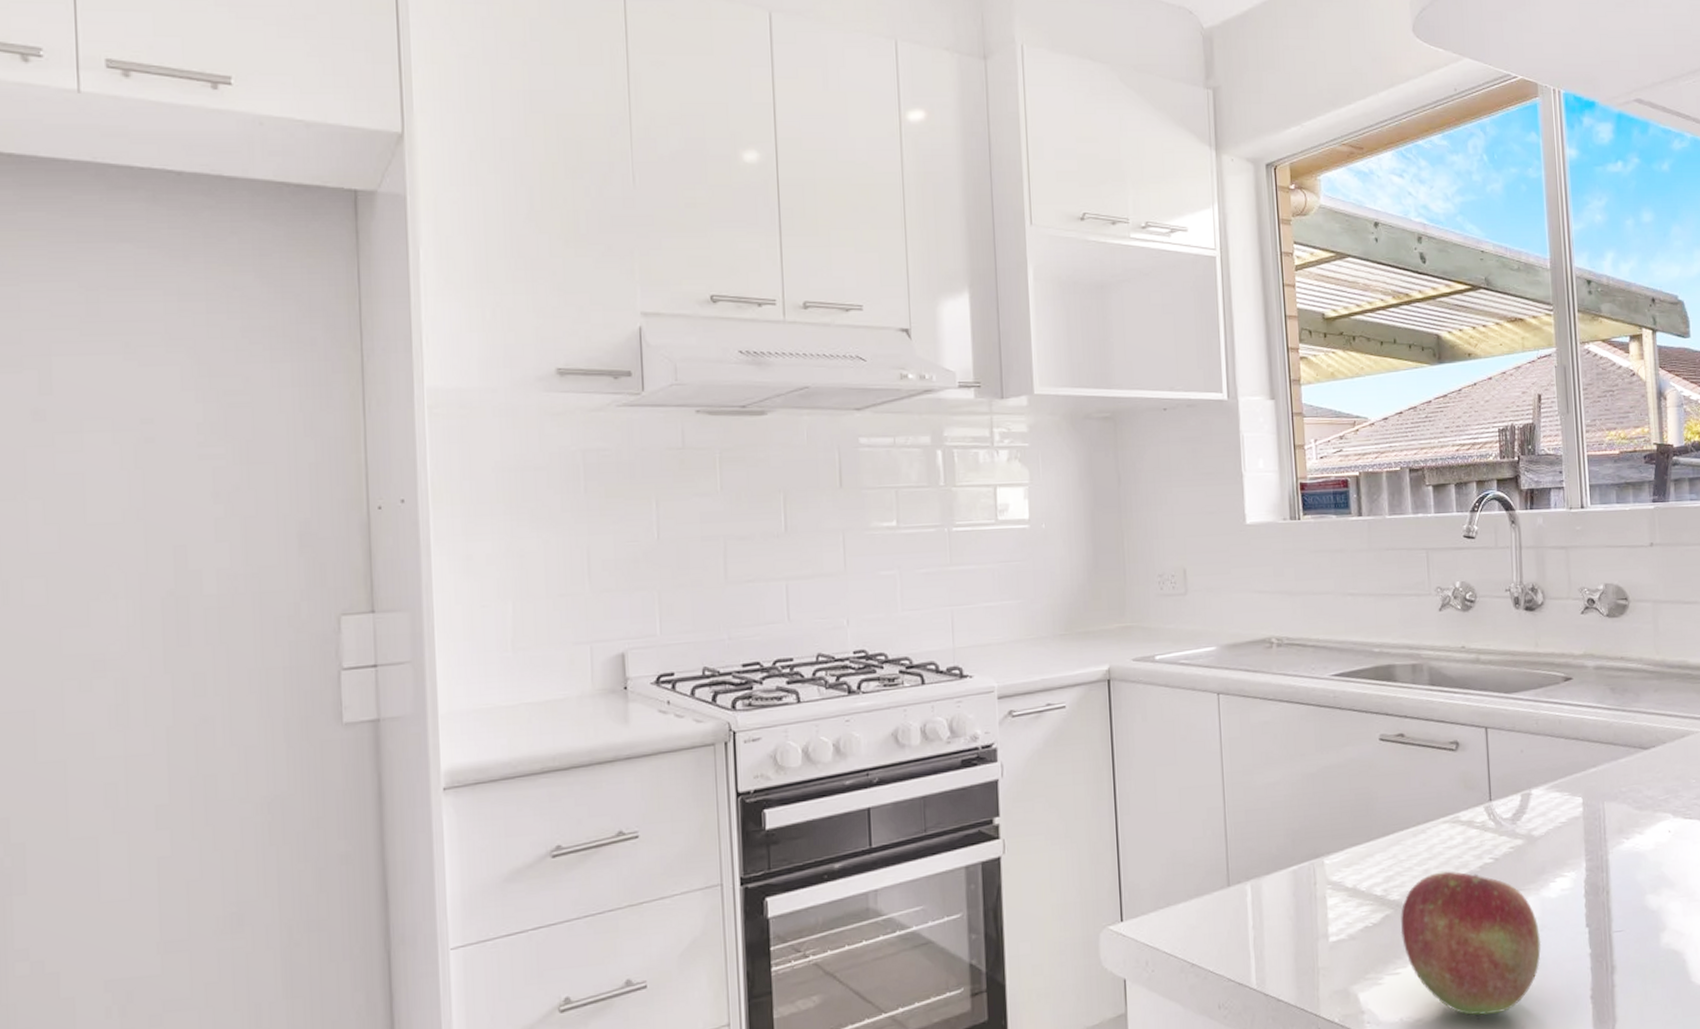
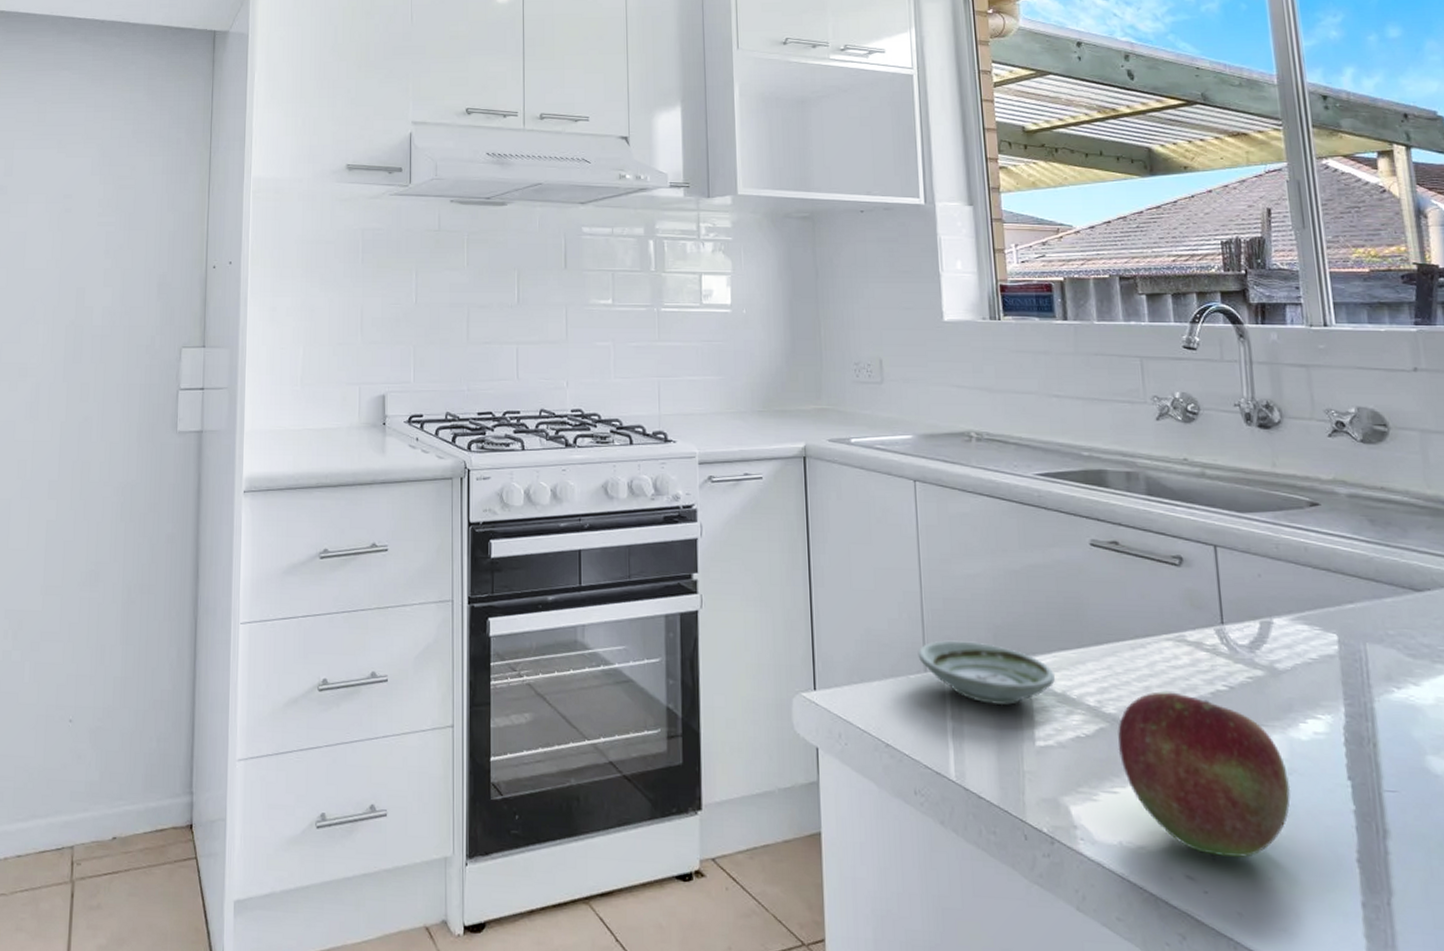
saucer: none [1221,849,1348,909] -> present [917,640,1056,706]

